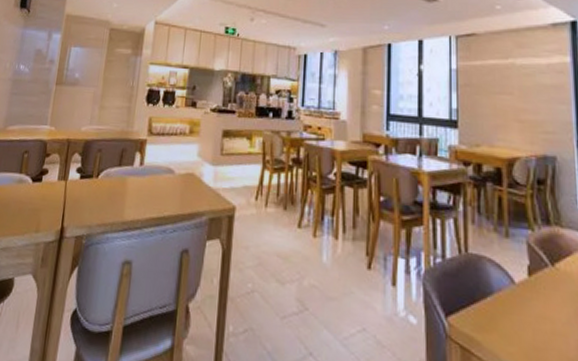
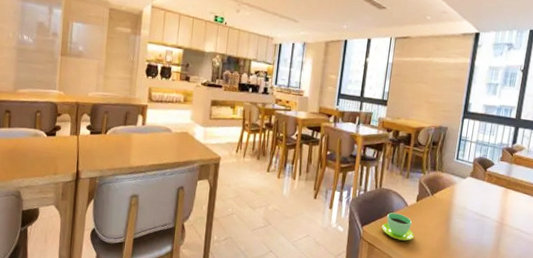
cup: none [477,294,534,345] -> present [381,212,414,241]

